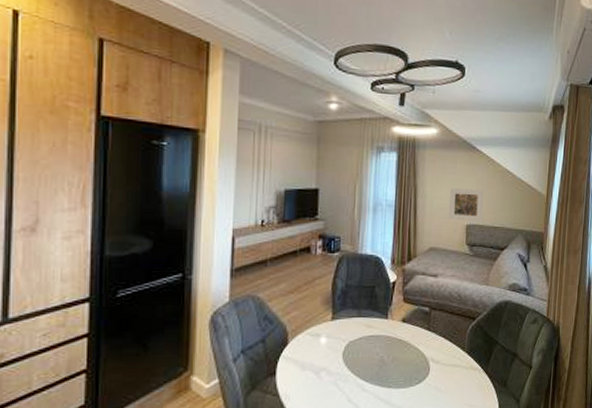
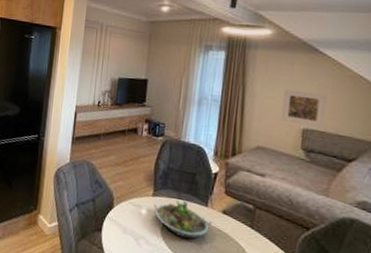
succulent planter: none [334,316,394,357] -> present [154,199,213,239]

